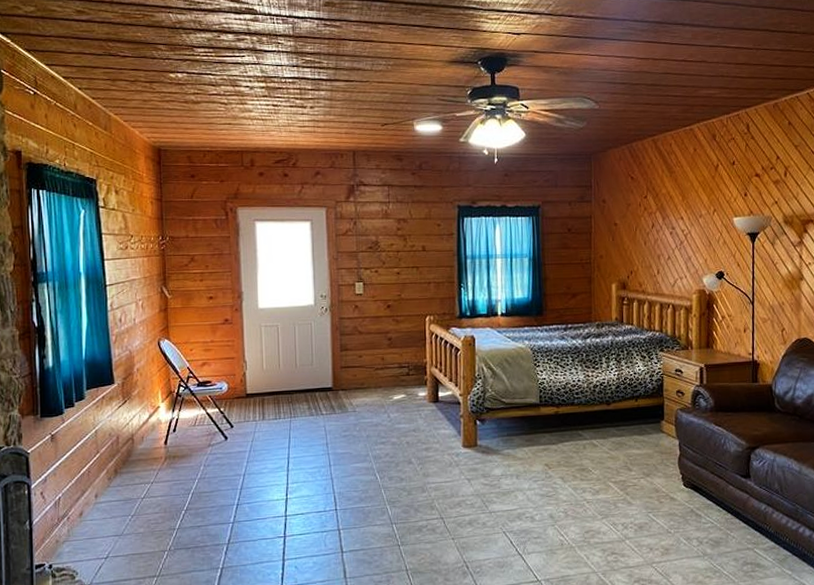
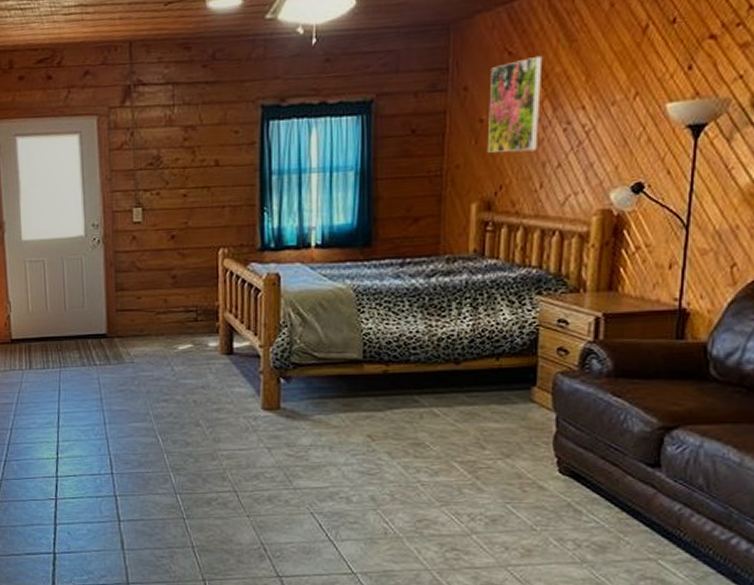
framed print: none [620,181,654,248] -> present [487,55,543,153]

